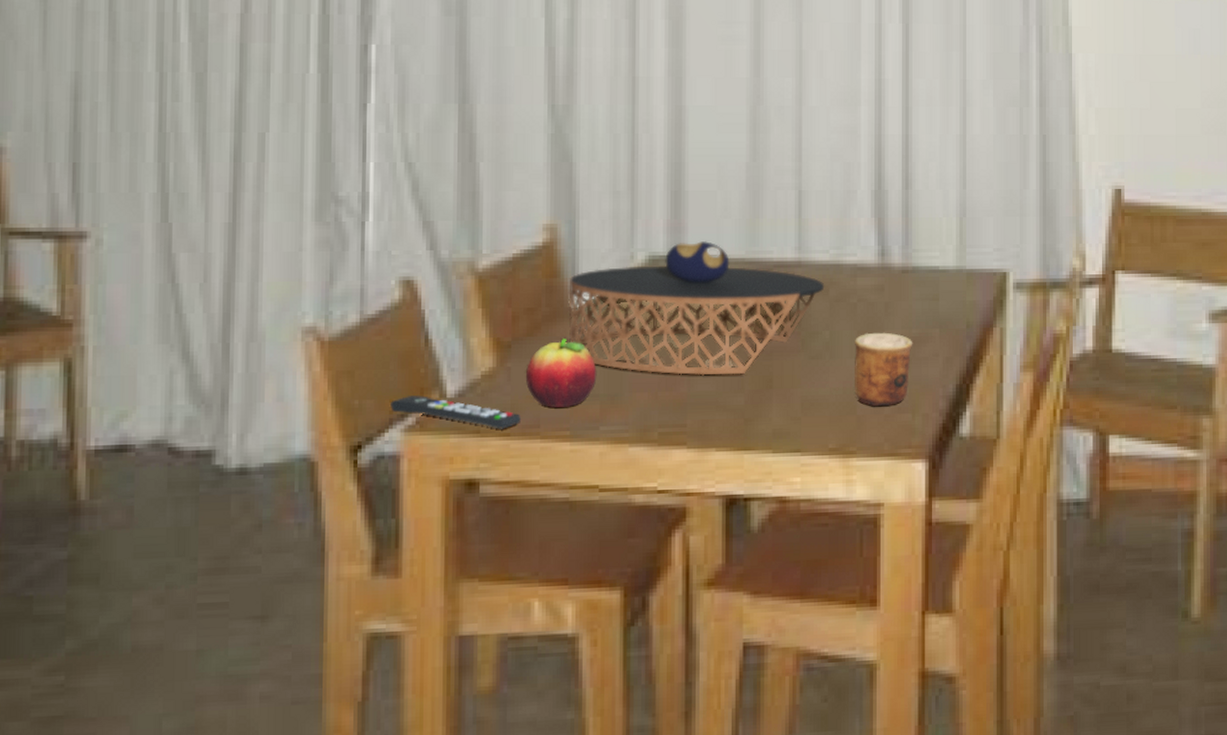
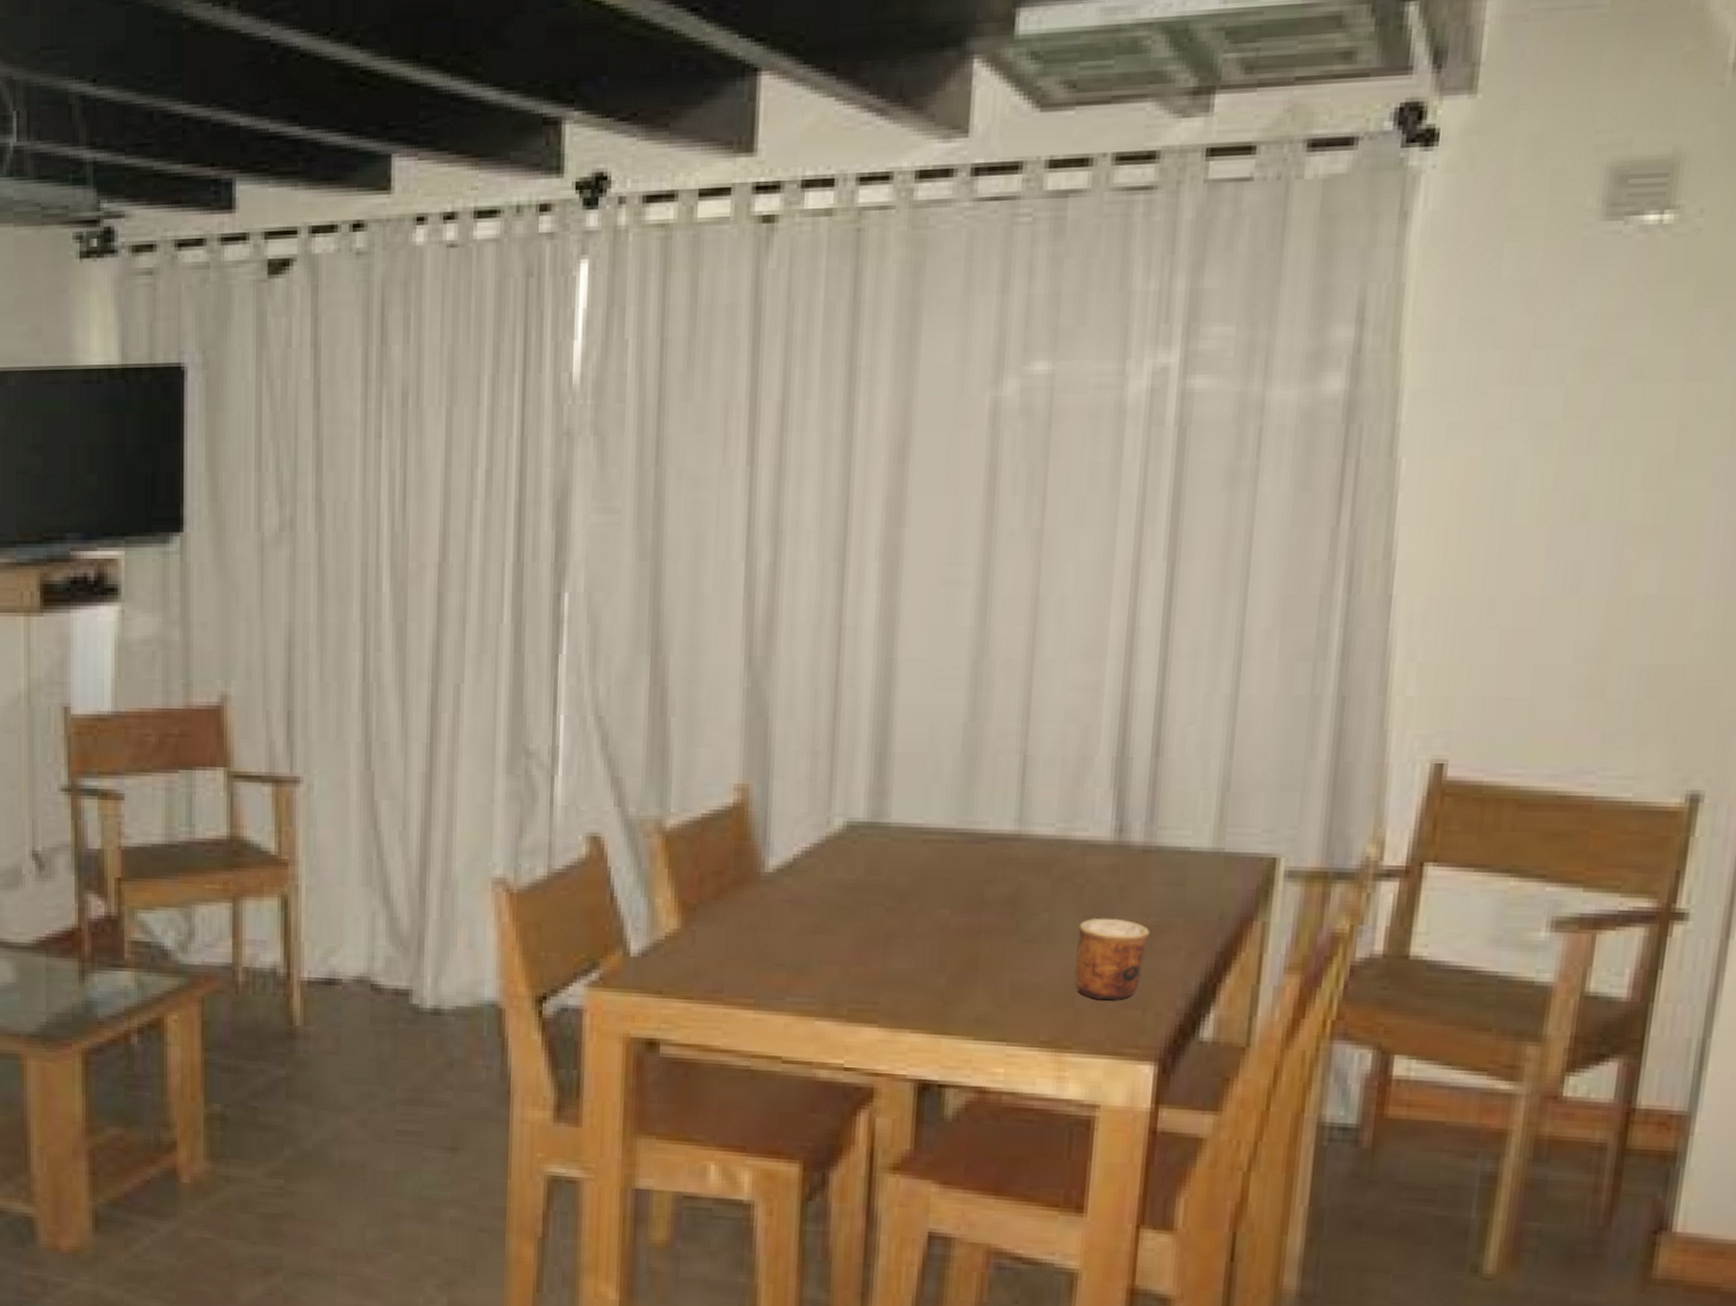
remote control: present [389,395,521,429] -> none [574,952,704,992]
fruit: present [525,339,597,407] -> none [710,904,785,975]
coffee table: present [568,241,825,376] -> none [757,808,1048,954]

